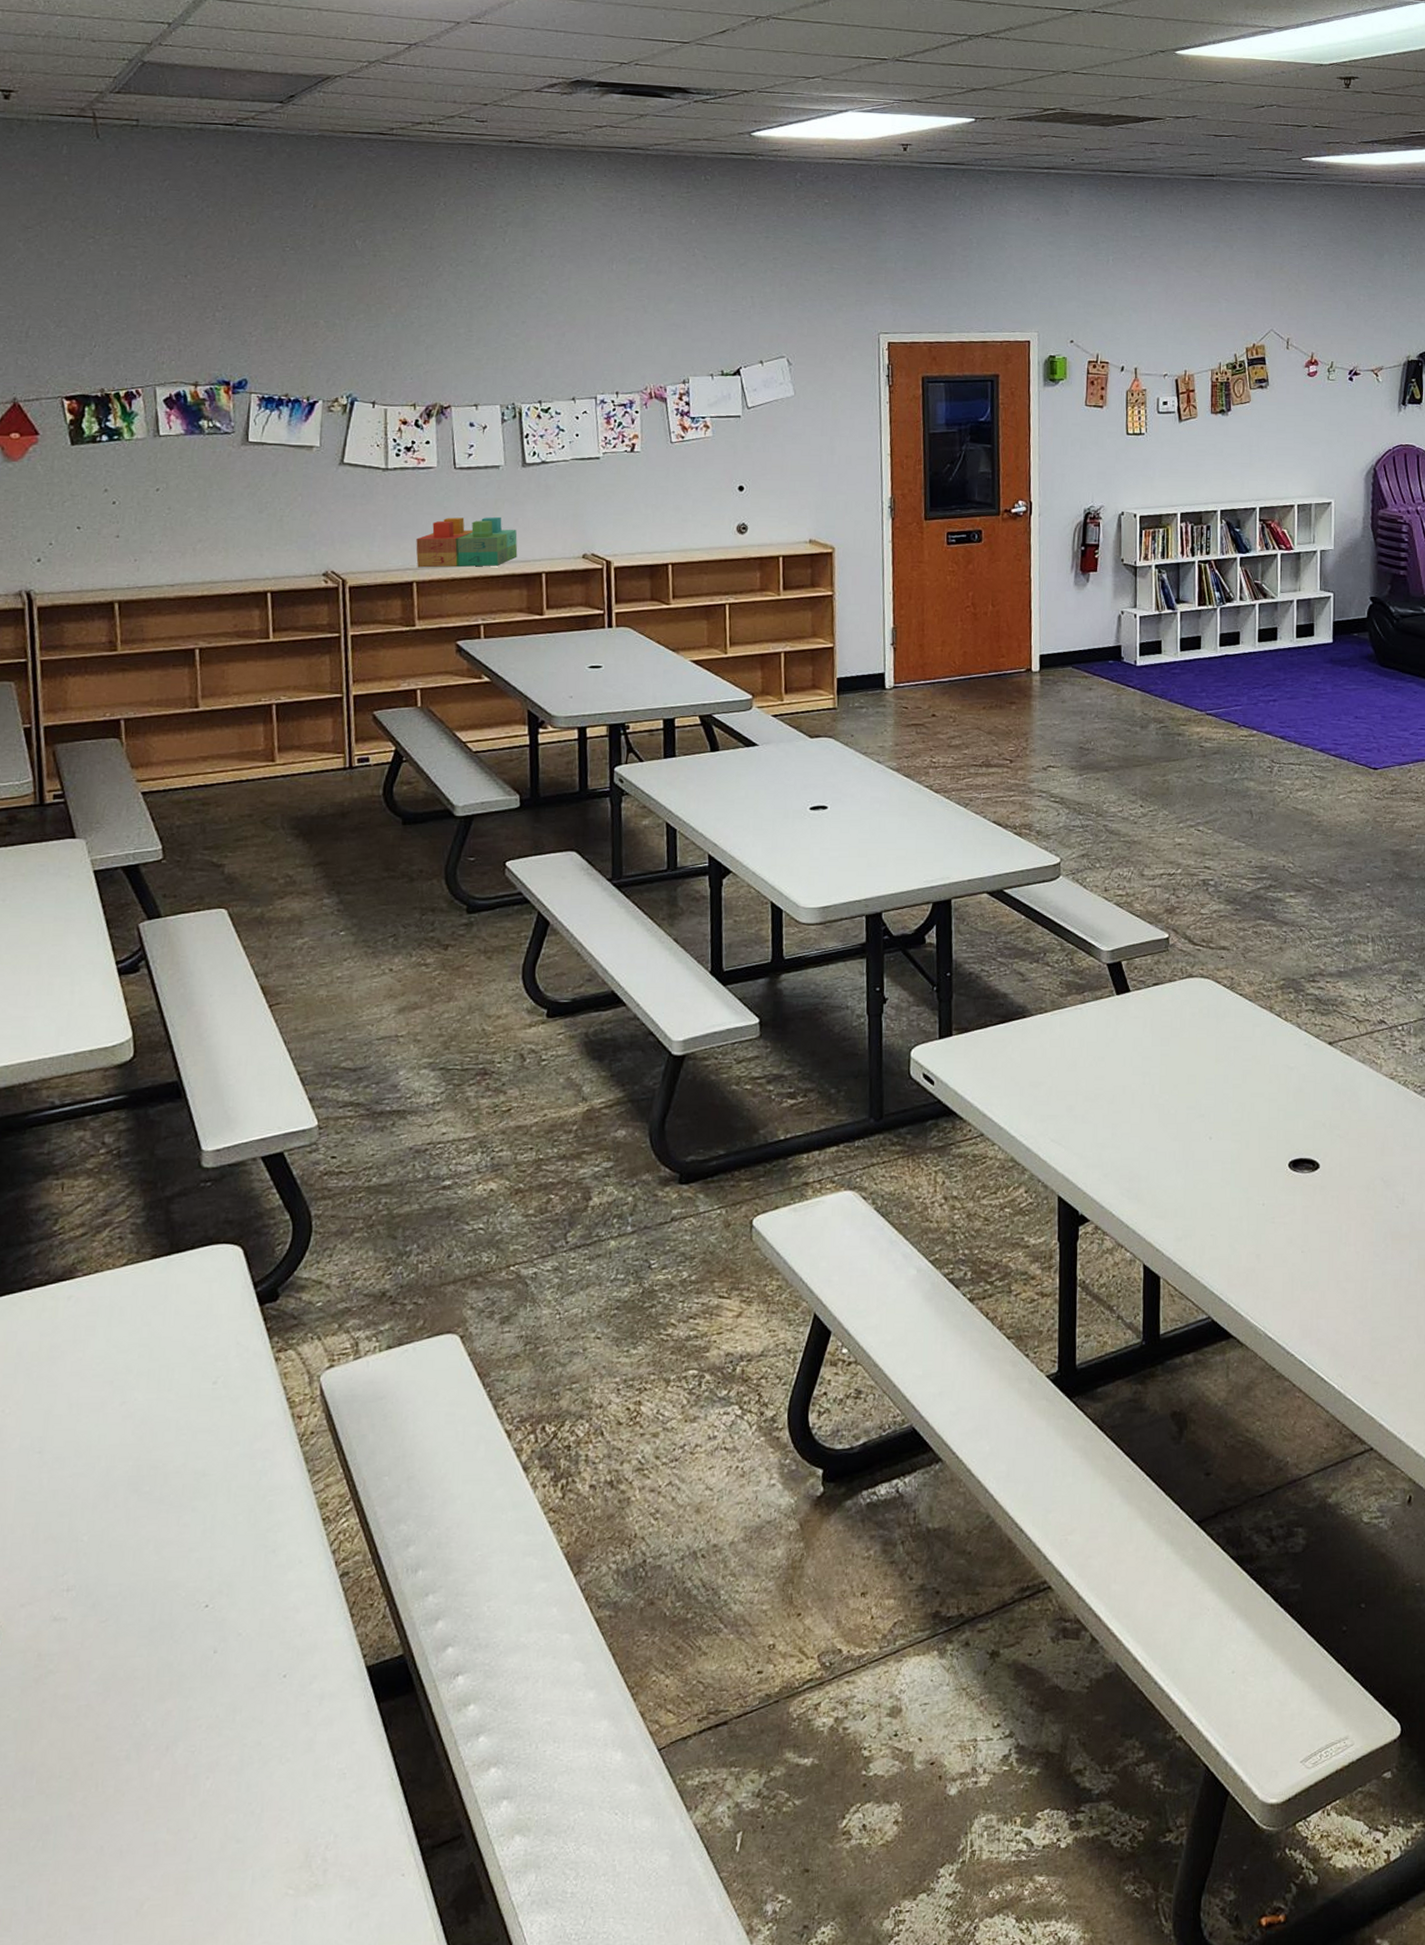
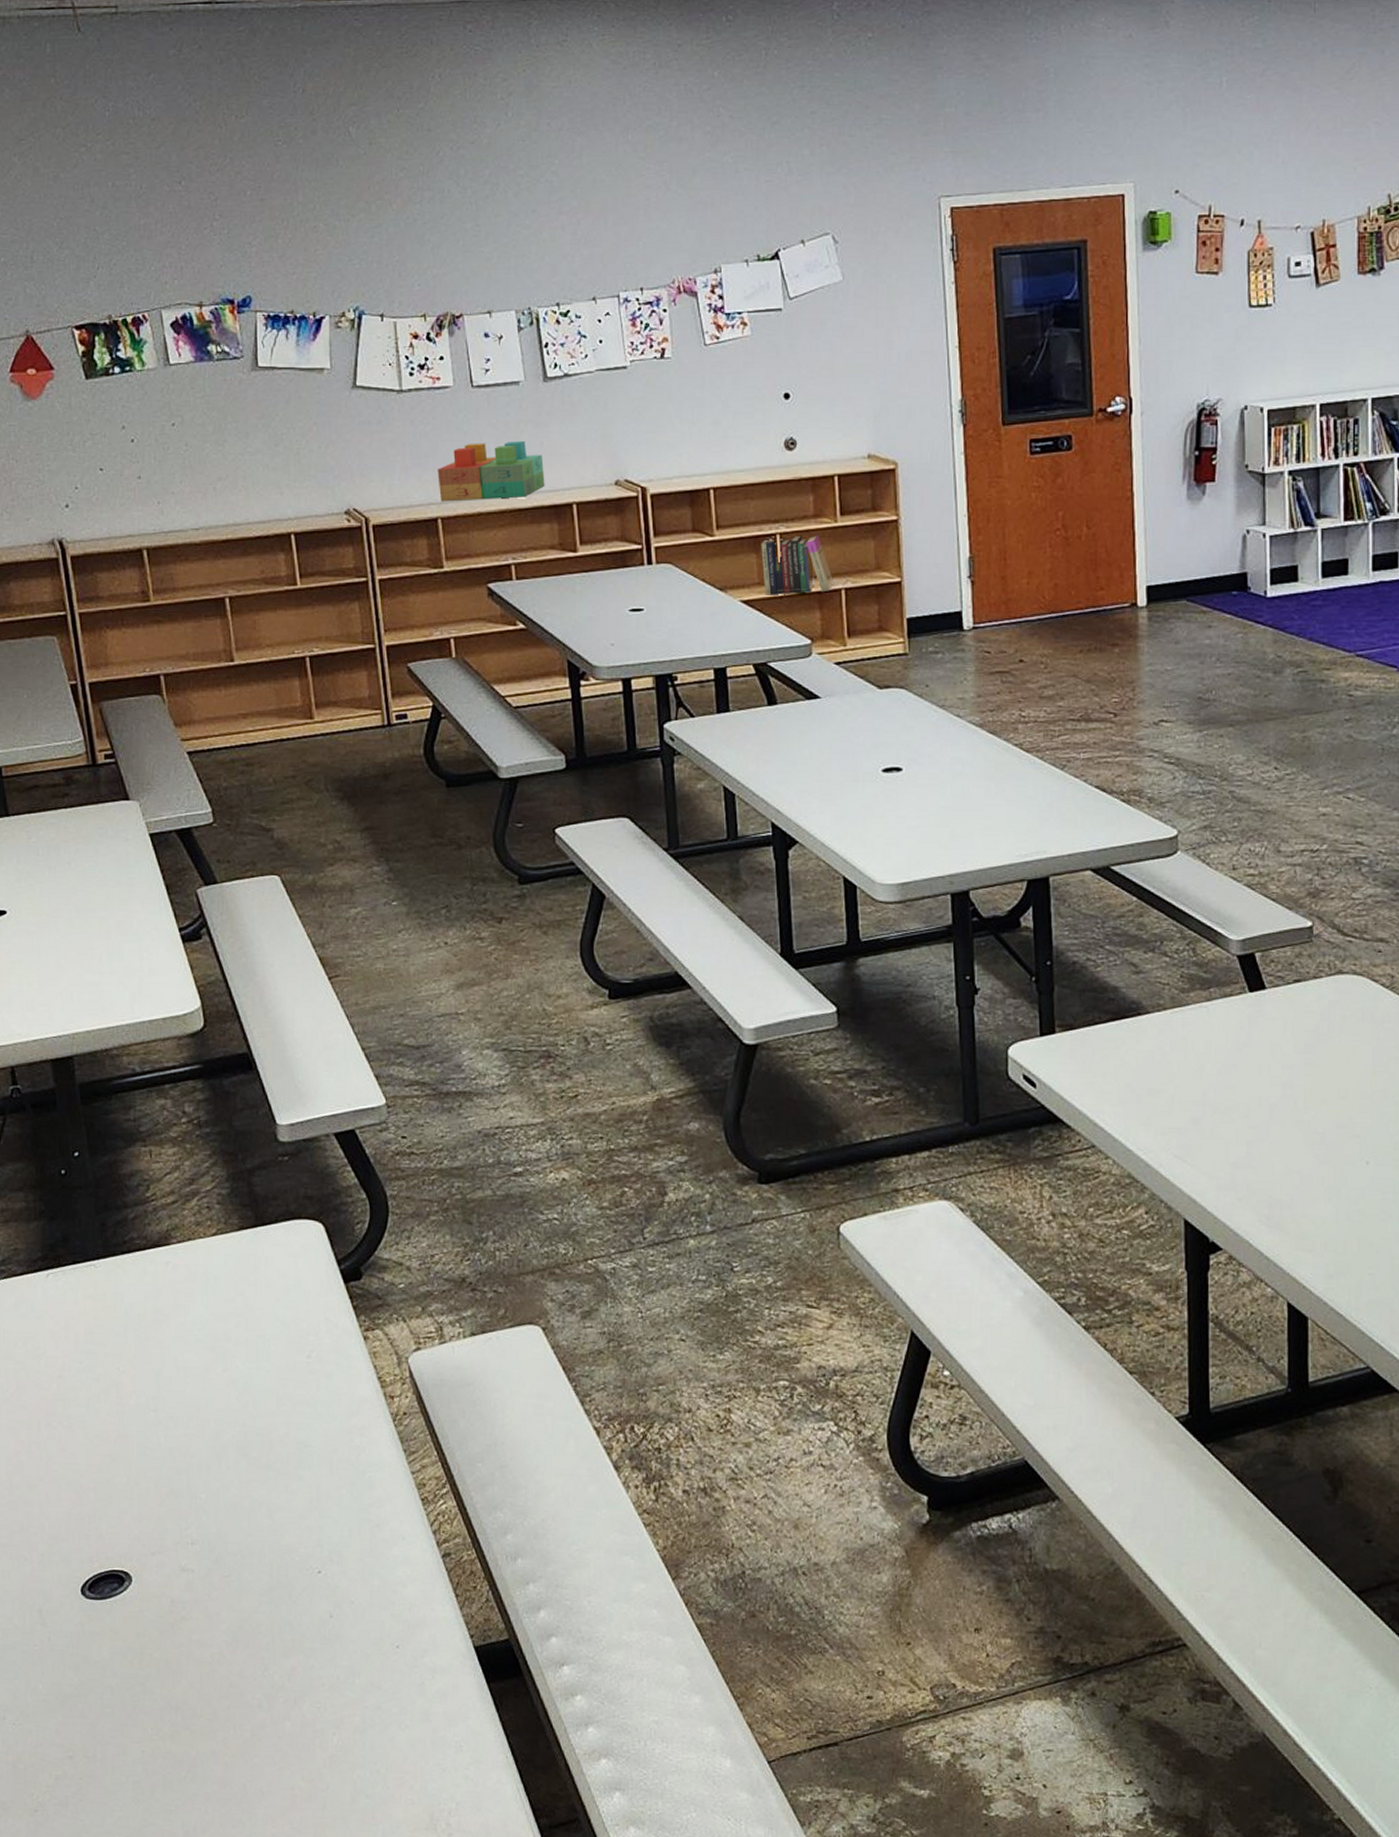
books: none [711,605,775,657] -> present [761,535,835,595]

